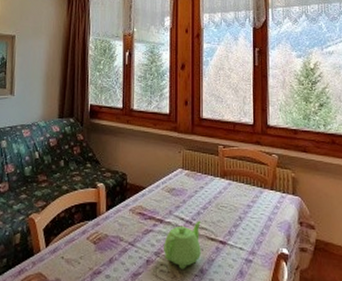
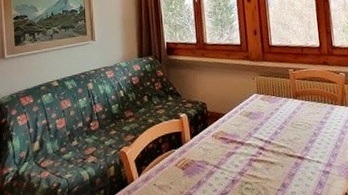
teapot: present [164,220,201,269] -> none [246,140,282,185]

